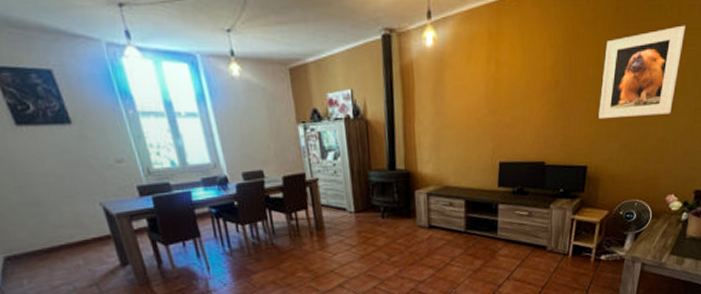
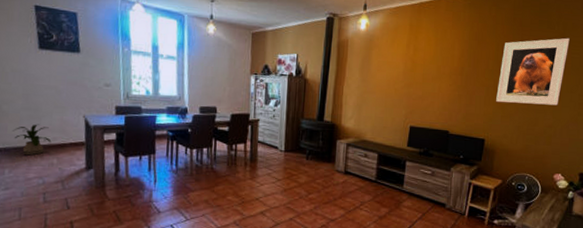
house plant: none [16,221,70,260] -> present [13,124,52,156]

